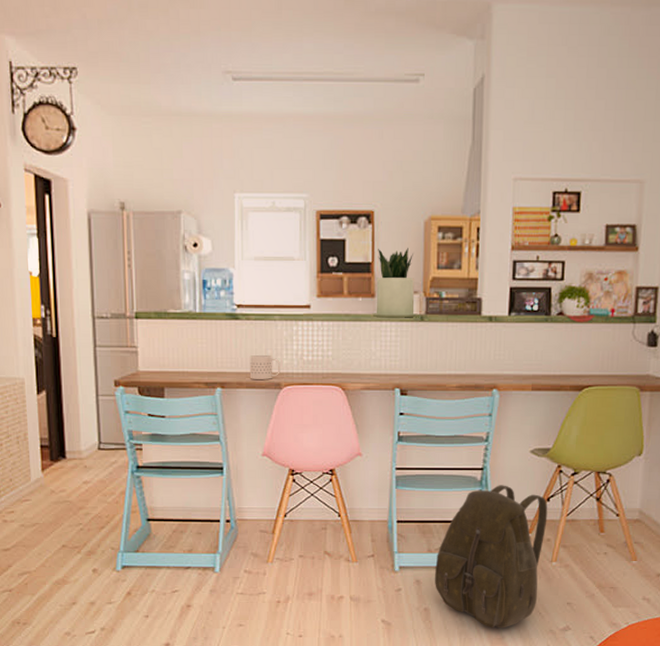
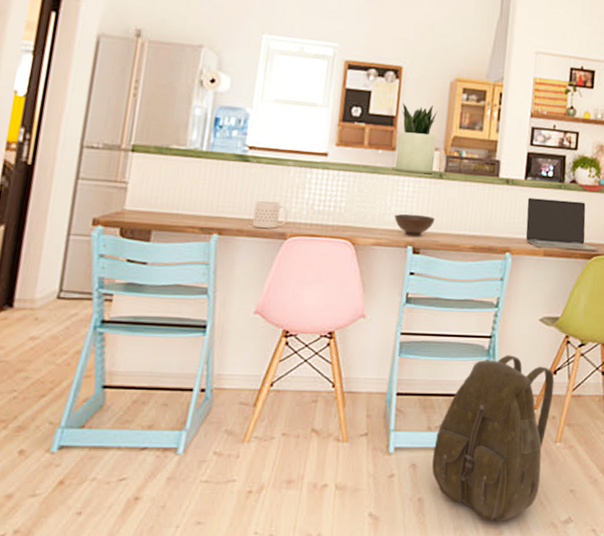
bowl: none [380,358,419,380] -> present [394,213,435,238]
laptop: none [512,333,590,383] -> present [525,198,599,252]

